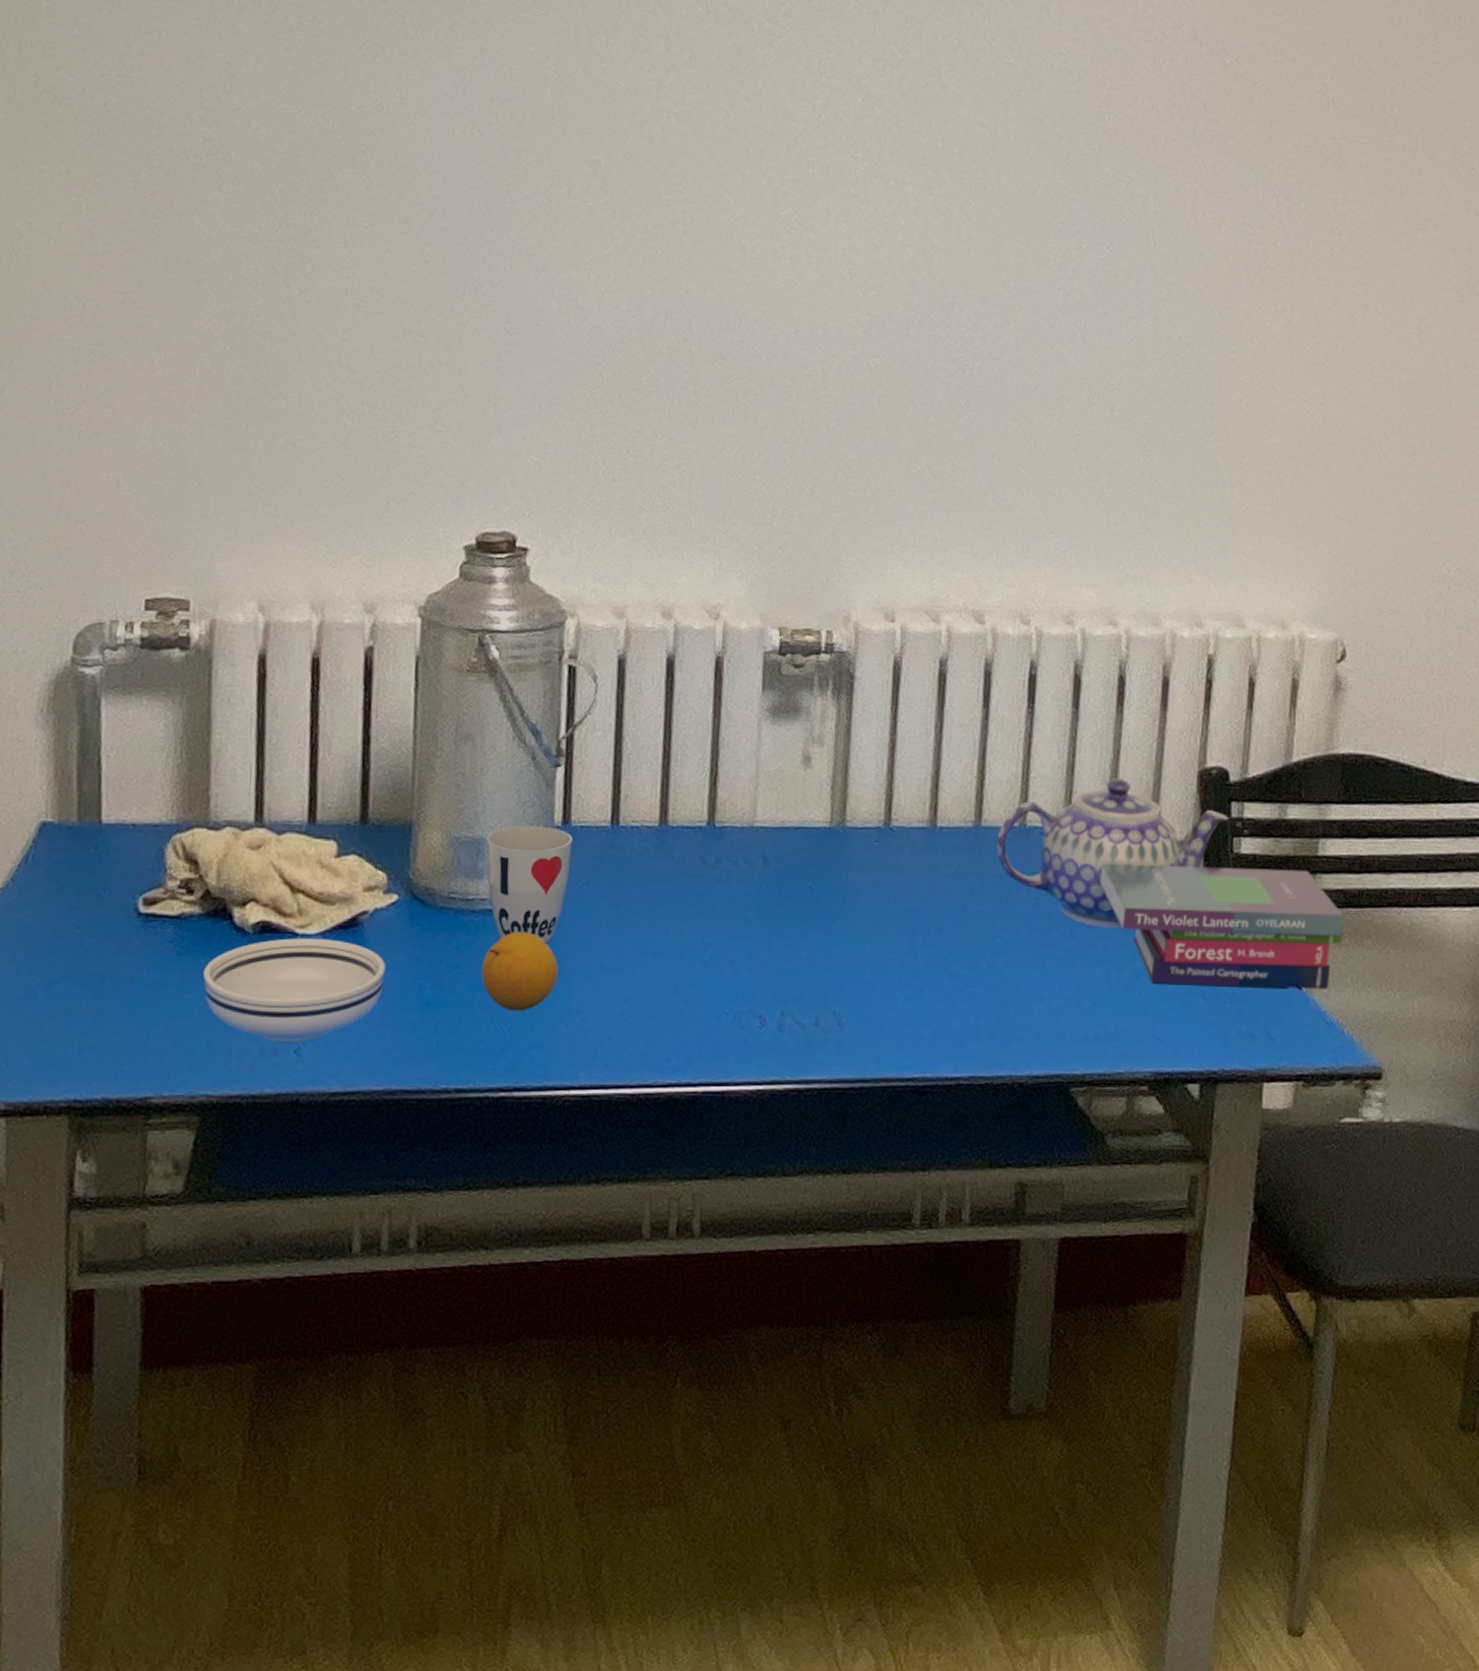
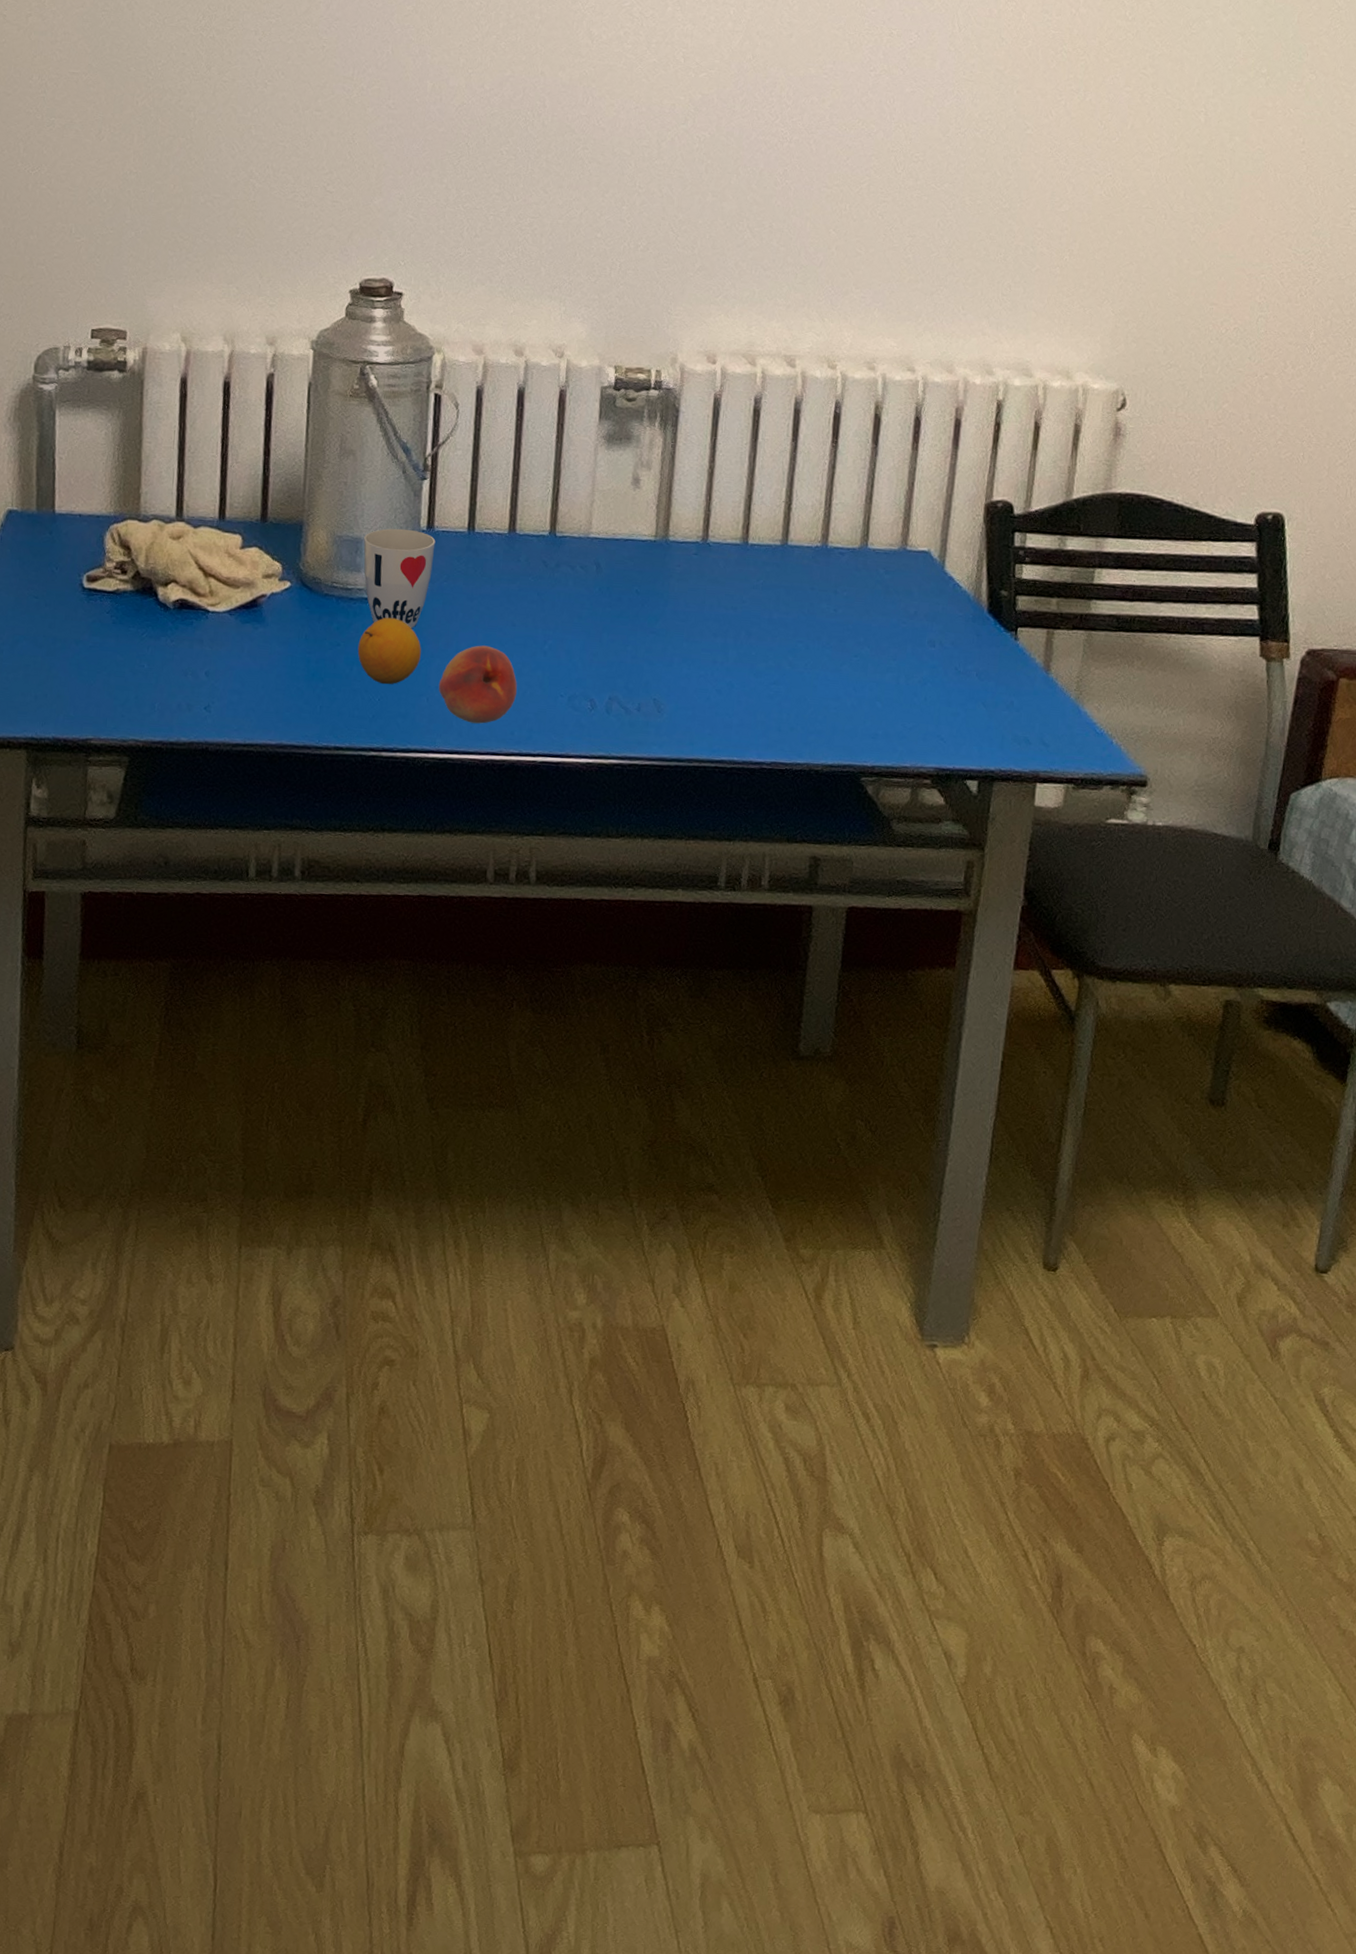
bowl: present [203,938,385,1042] -> none [133,614,279,701]
fruit: none [579,959,673,1052] -> present [438,645,517,724]
teapot: present [996,777,1230,928] -> none [800,506,1013,640]
books: present [1099,863,1343,989] -> none [892,581,1116,703]

